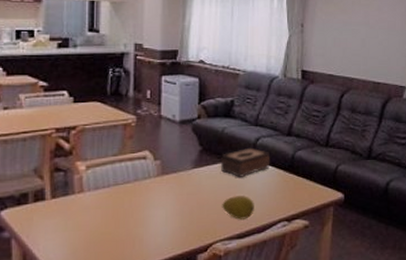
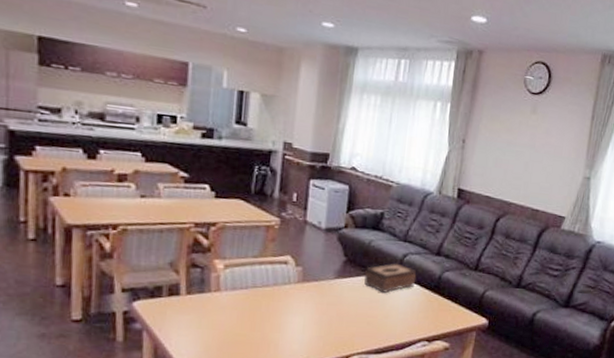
fruit: present [222,196,254,220] -> none [362,311,396,335]

